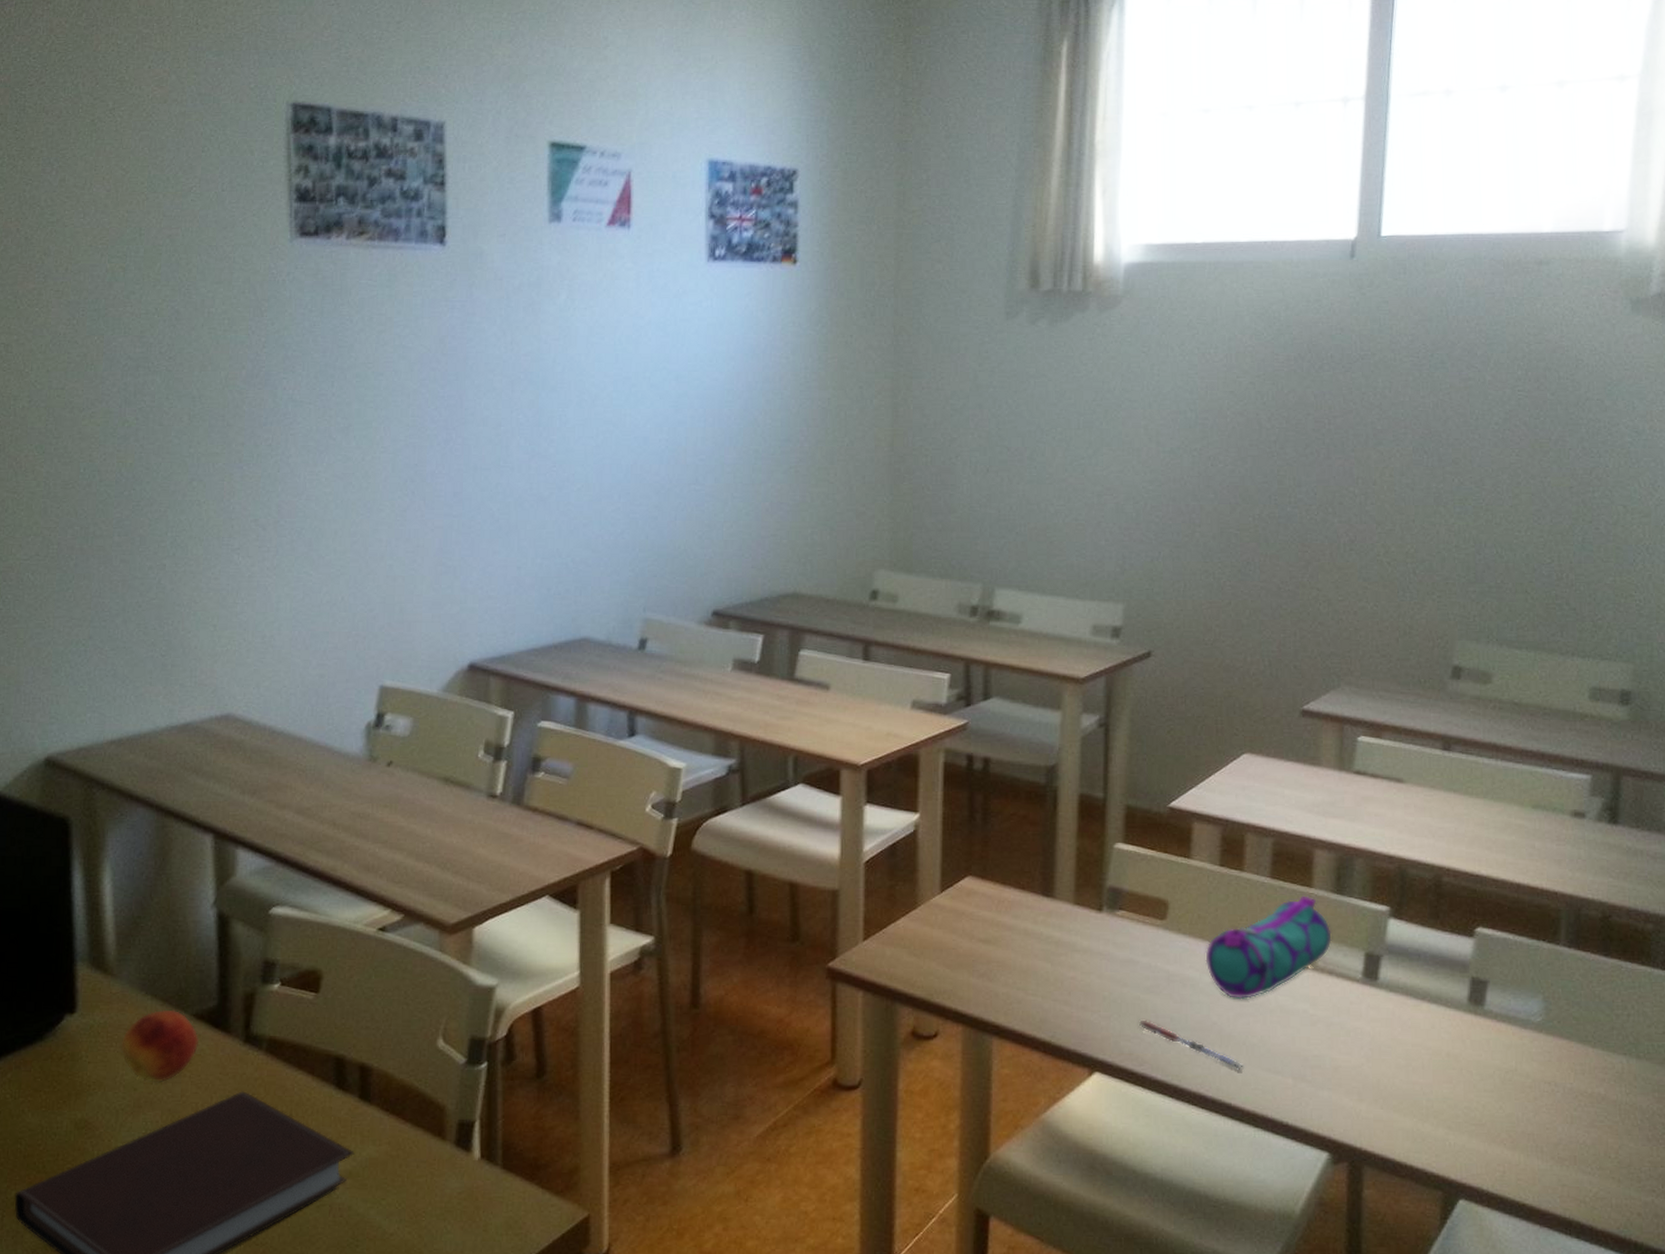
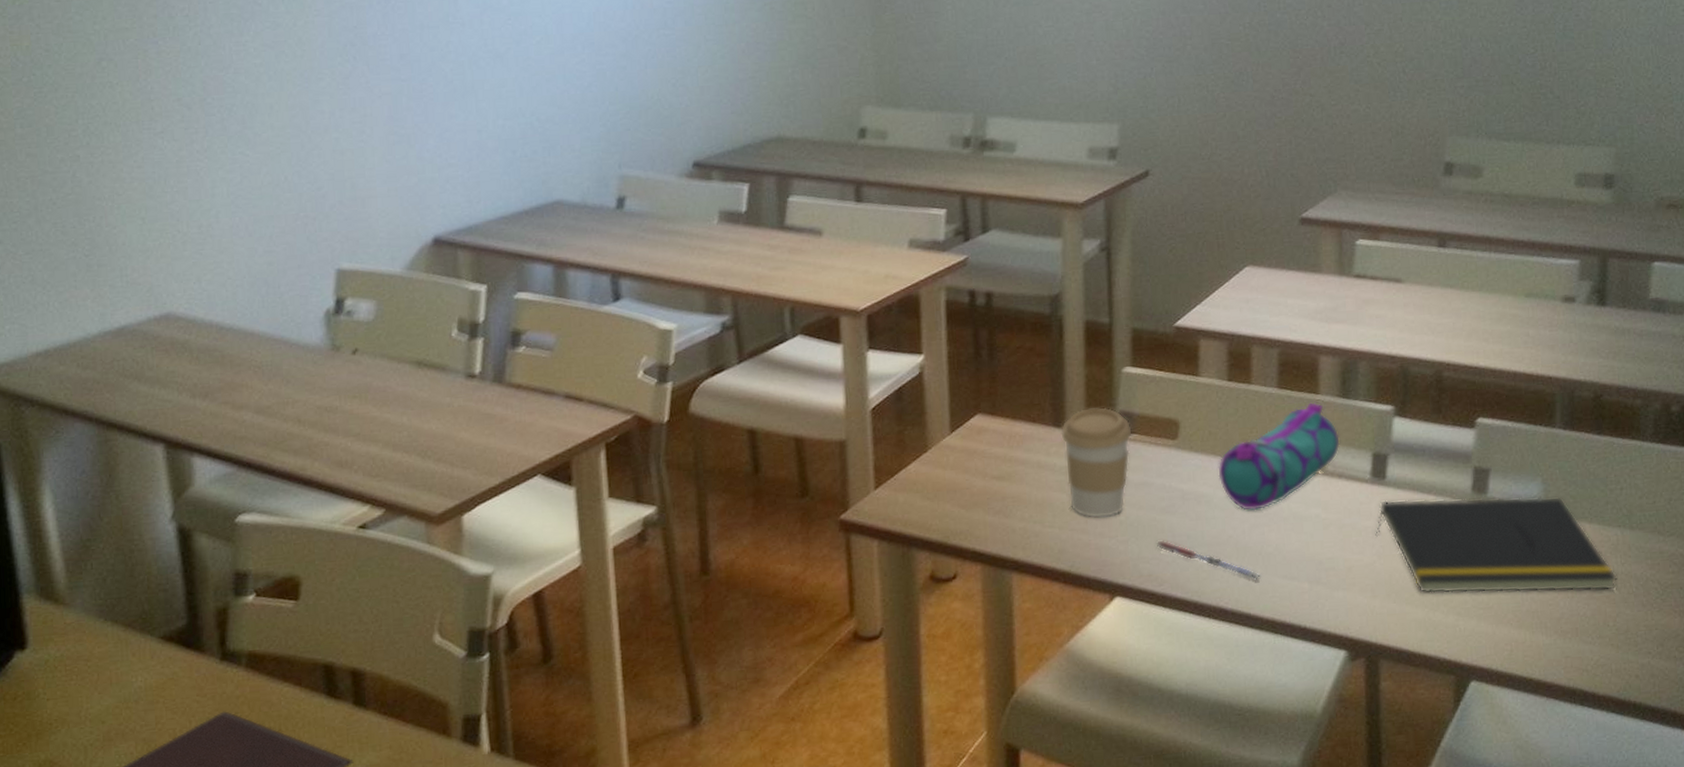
fruit: present [121,1009,199,1083] -> none [81,634,171,713]
coffee cup: none [1049,881,1120,991] -> present [1061,407,1132,518]
notepad: none [1364,1002,1621,1121] -> present [1375,496,1617,594]

